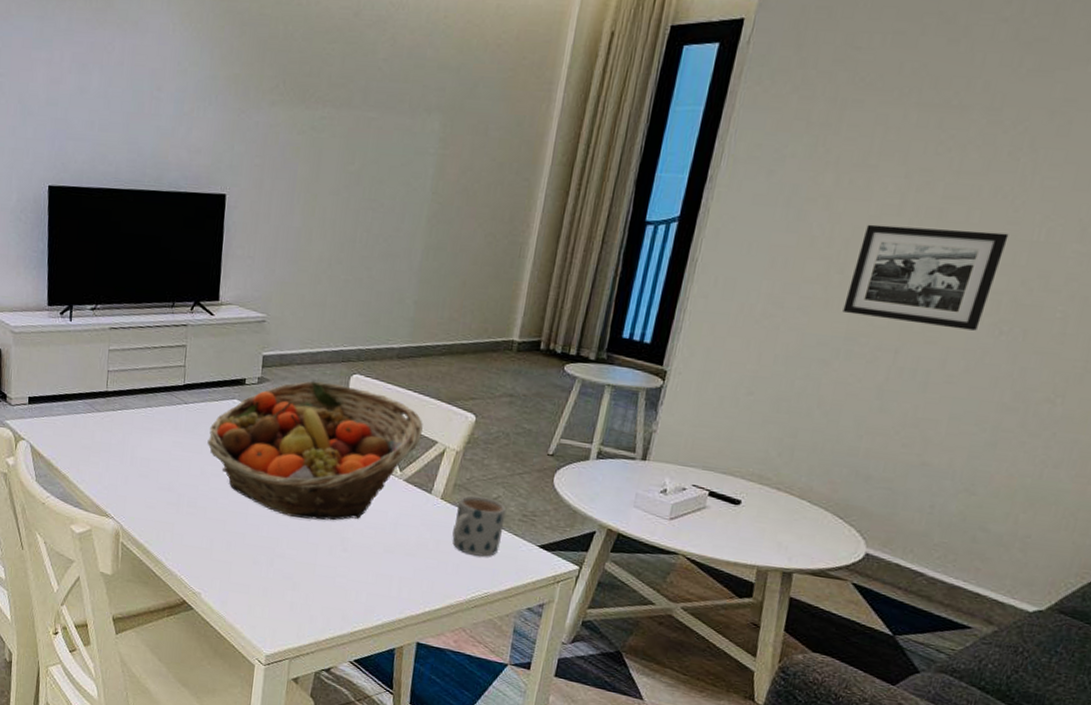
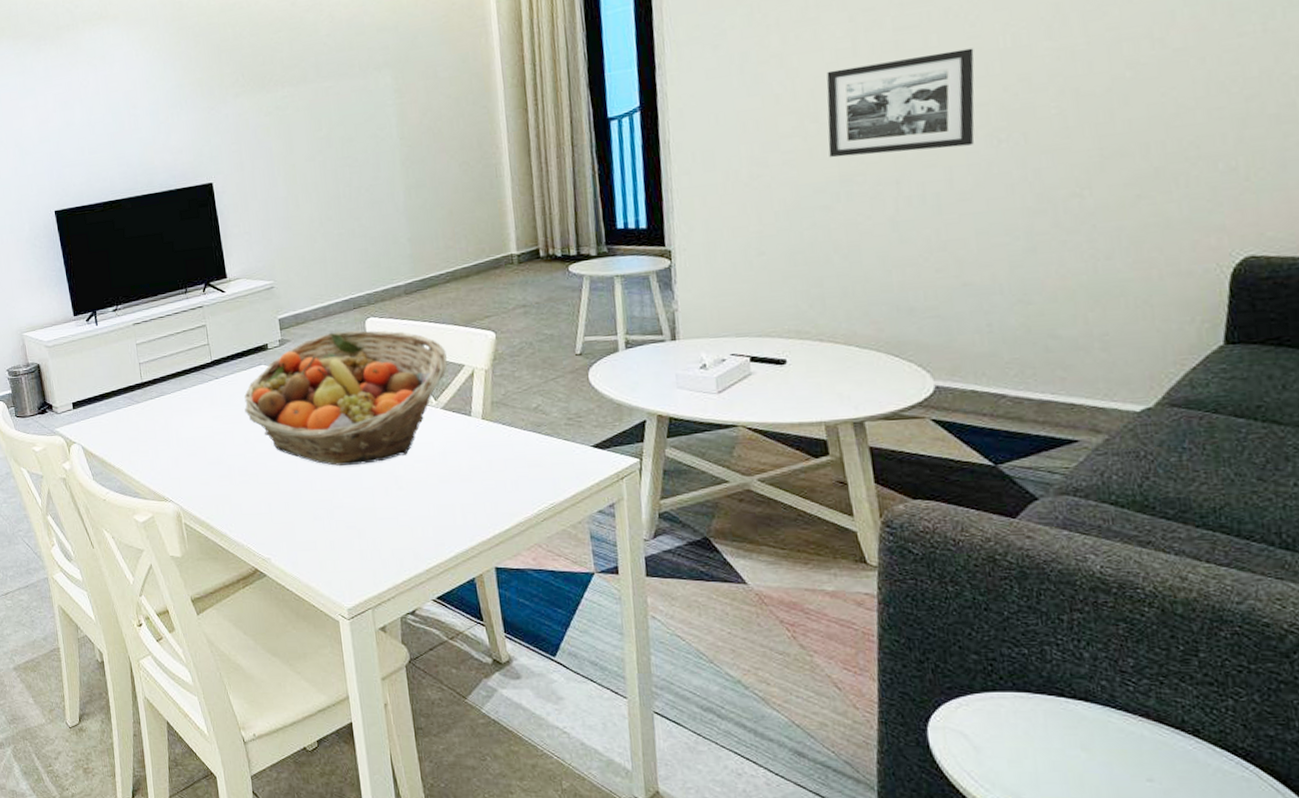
mug: present [452,495,507,557] -> none [500,408,553,469]

